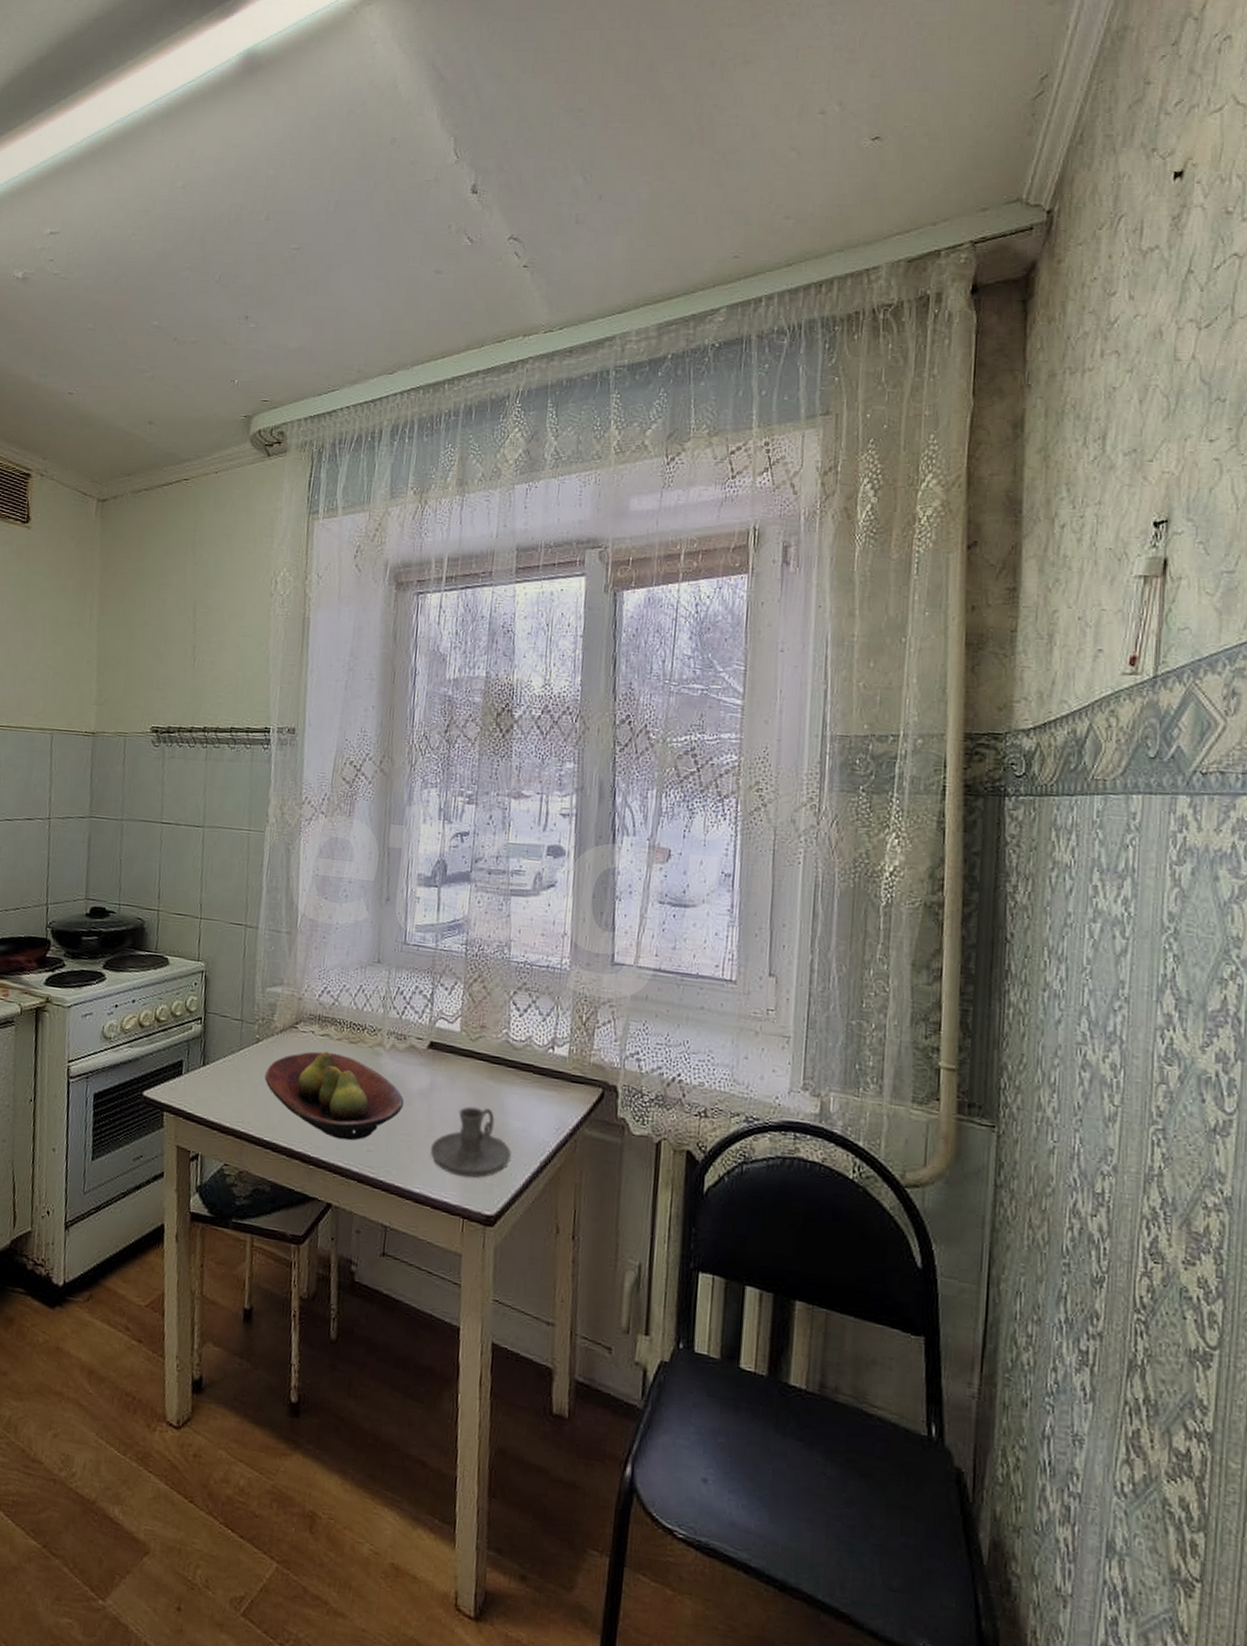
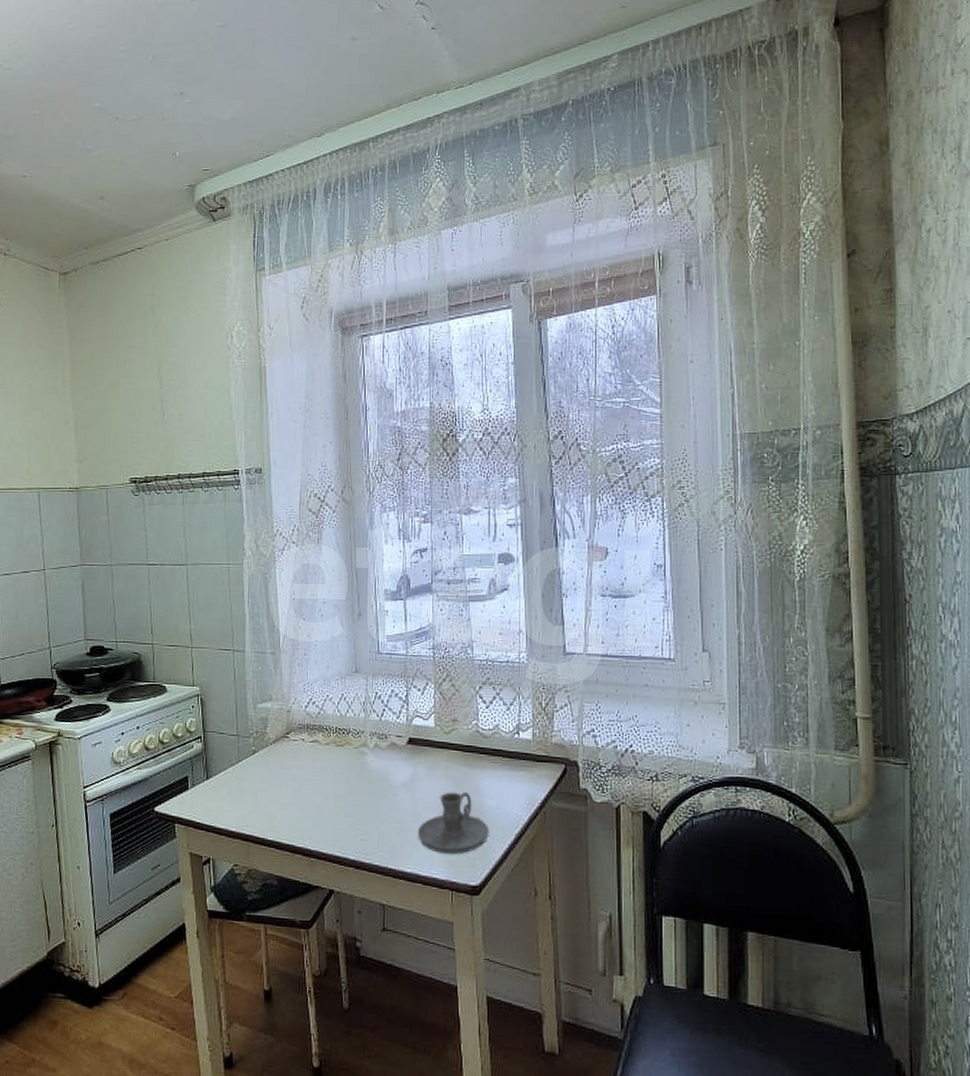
fruit bowl: present [265,1051,405,1141] -> none [263,756,391,833]

